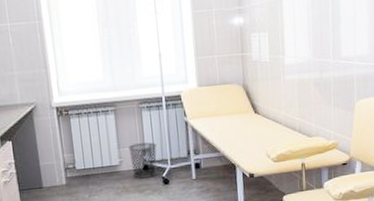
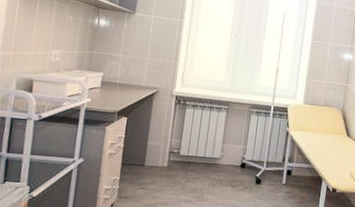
waste bin: present [128,142,157,179] -> none [230,142,257,175]

